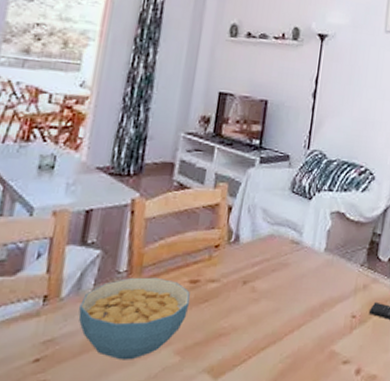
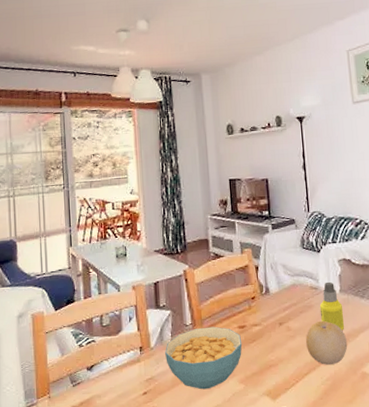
fruit: none [270,283,321,338] -> present [305,320,348,365]
bottle: none [295,236,324,298] -> present [319,281,345,331]

